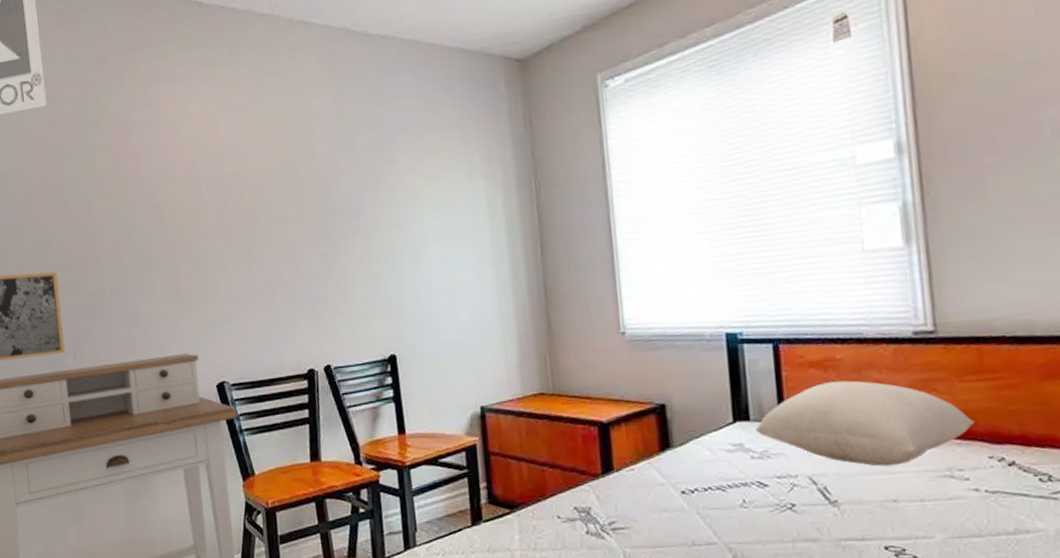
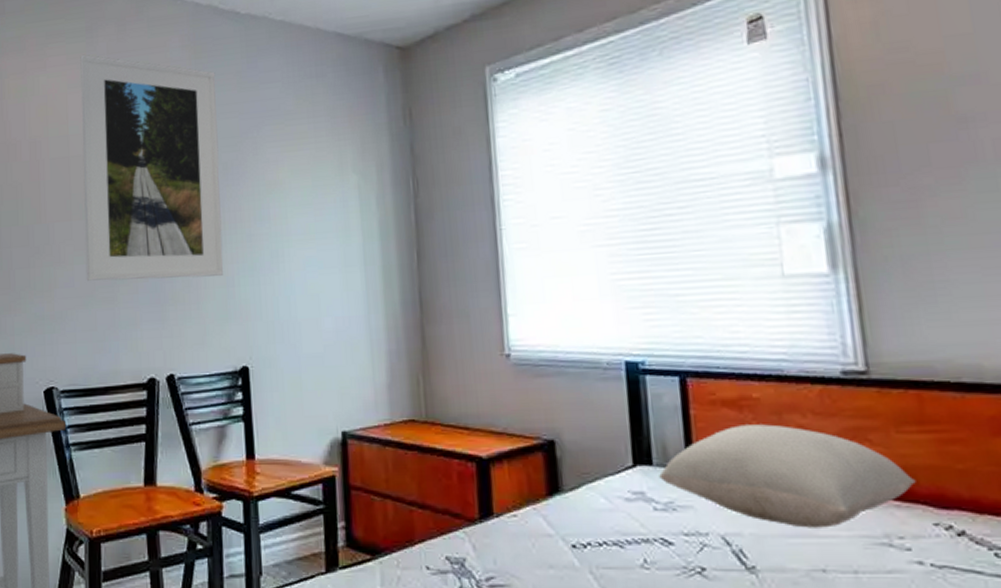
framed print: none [226,79,369,287] -> present [80,54,224,281]

